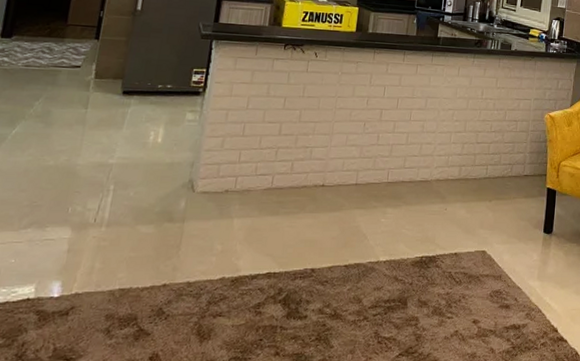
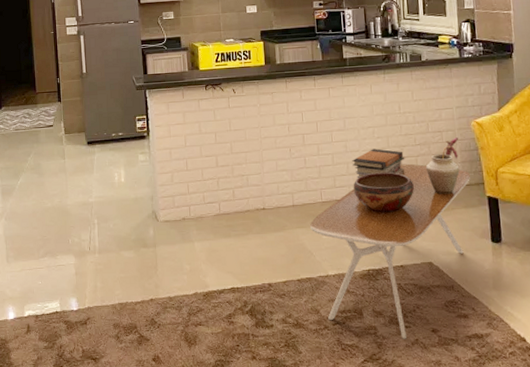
coffee table: none [370,149,535,331] -> present [310,163,470,339]
decorative bowl: none [422,155,482,198] -> present [353,171,414,213]
book stack: none [426,131,479,161] -> present [352,148,405,179]
vase: none [496,128,532,184] -> present [425,137,460,195]

